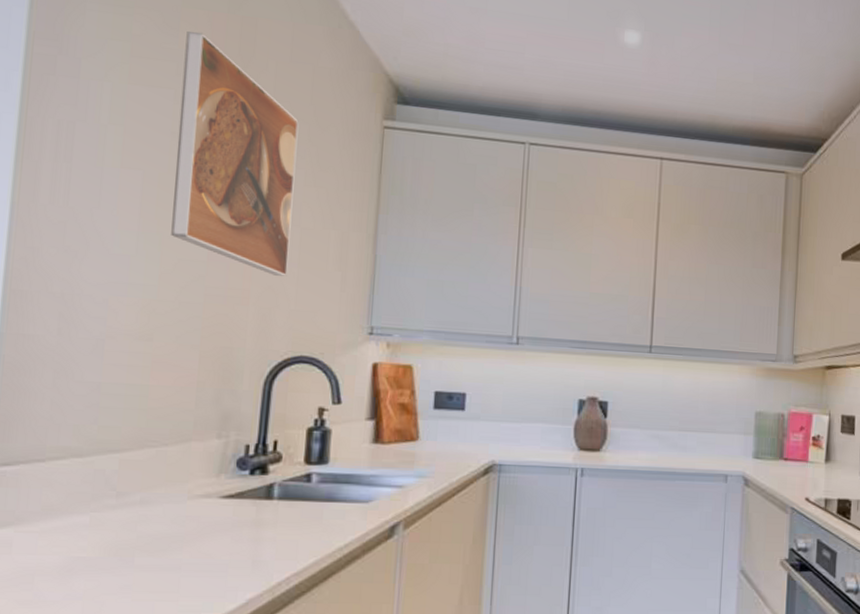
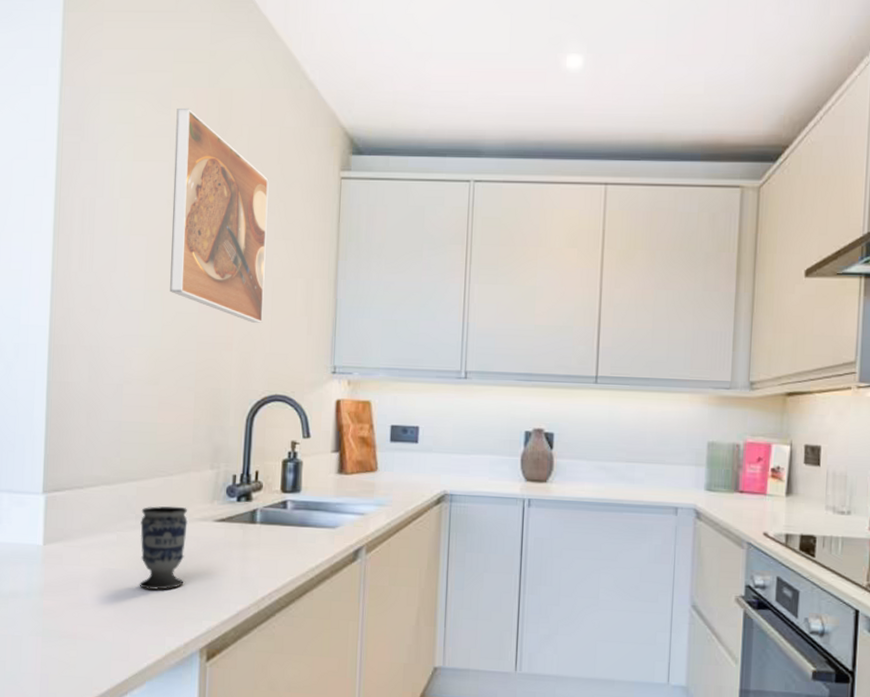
cup: none [118,481,186,580] -> present [139,506,188,590]

